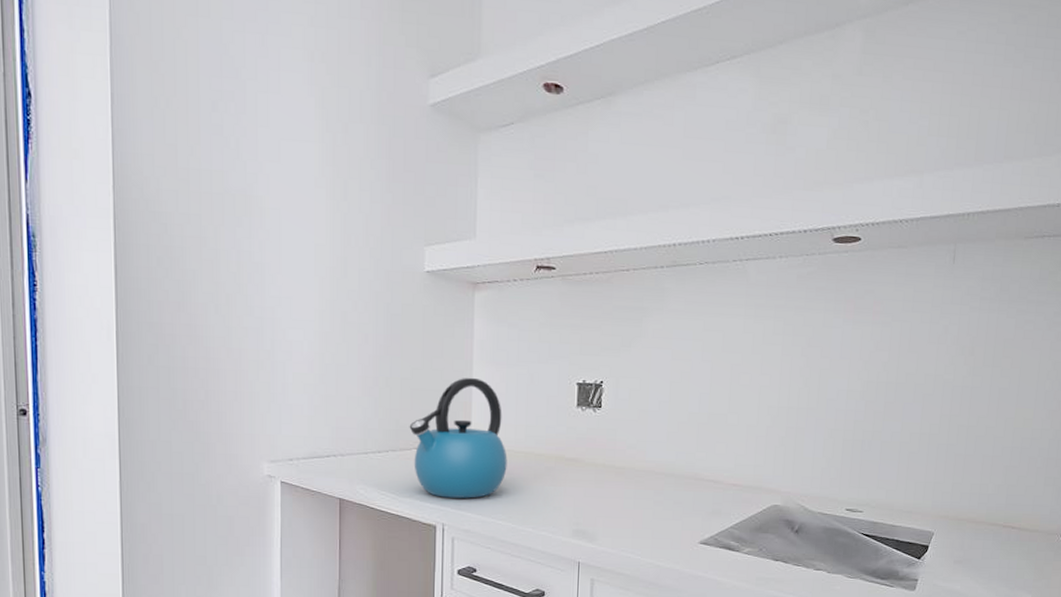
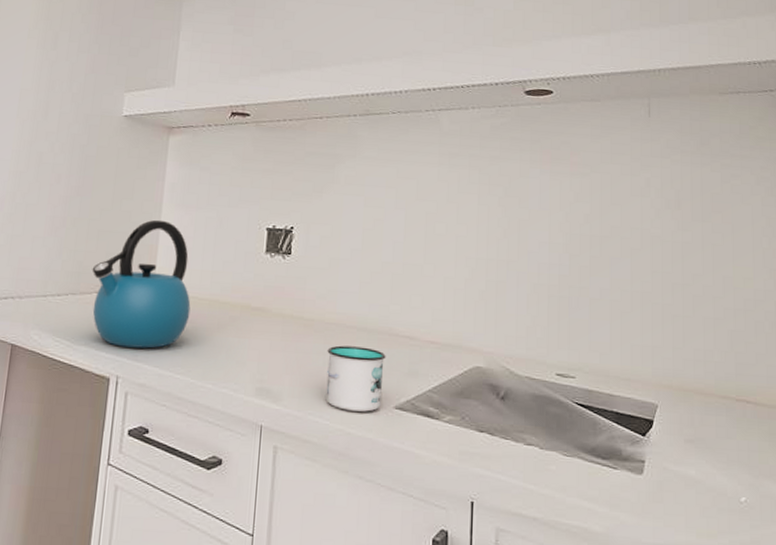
mug: none [637,490,692,547] -> present [325,345,386,412]

